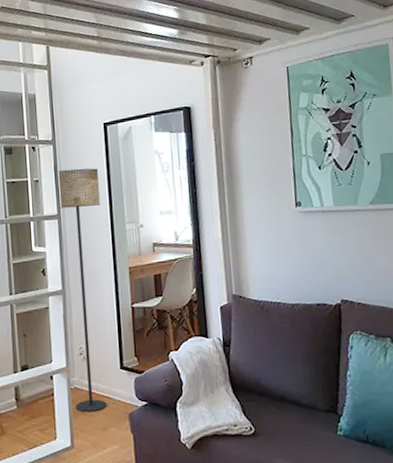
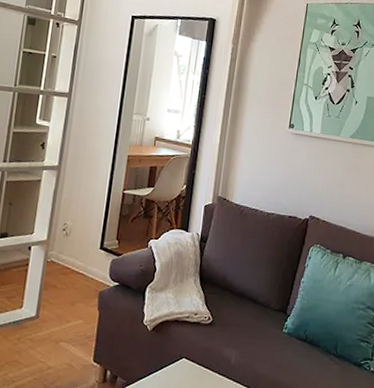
floor lamp: present [56,168,107,413] -> none [48,50,118,287]

